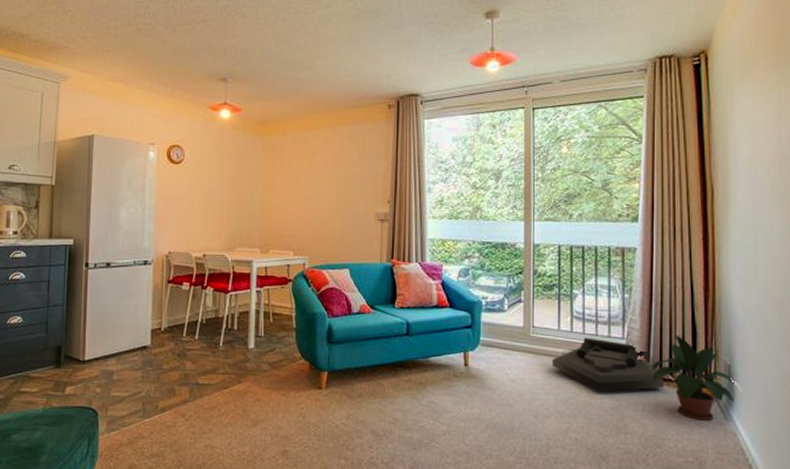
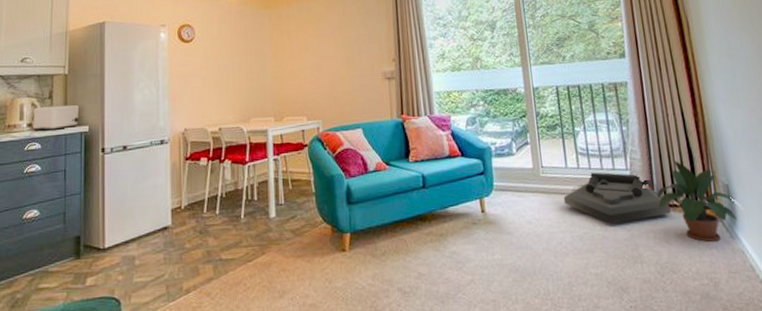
toaster: none [19,215,64,241] -> present [33,104,79,131]

